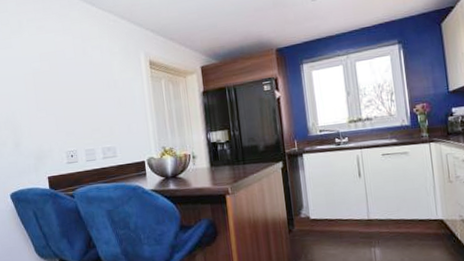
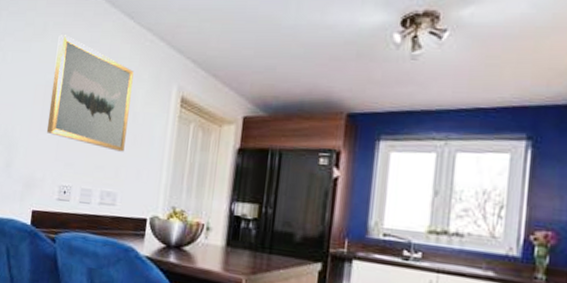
wall art: none [34,28,113,114] -> present [46,35,134,152]

